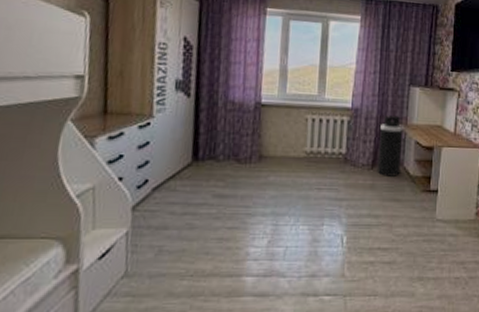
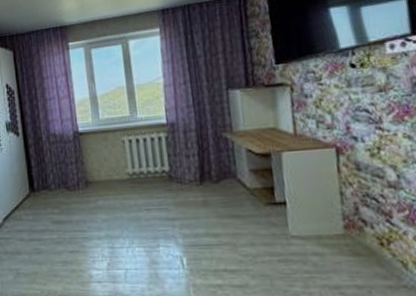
trash can: present [377,115,403,177] -> none [202,124,235,191]

